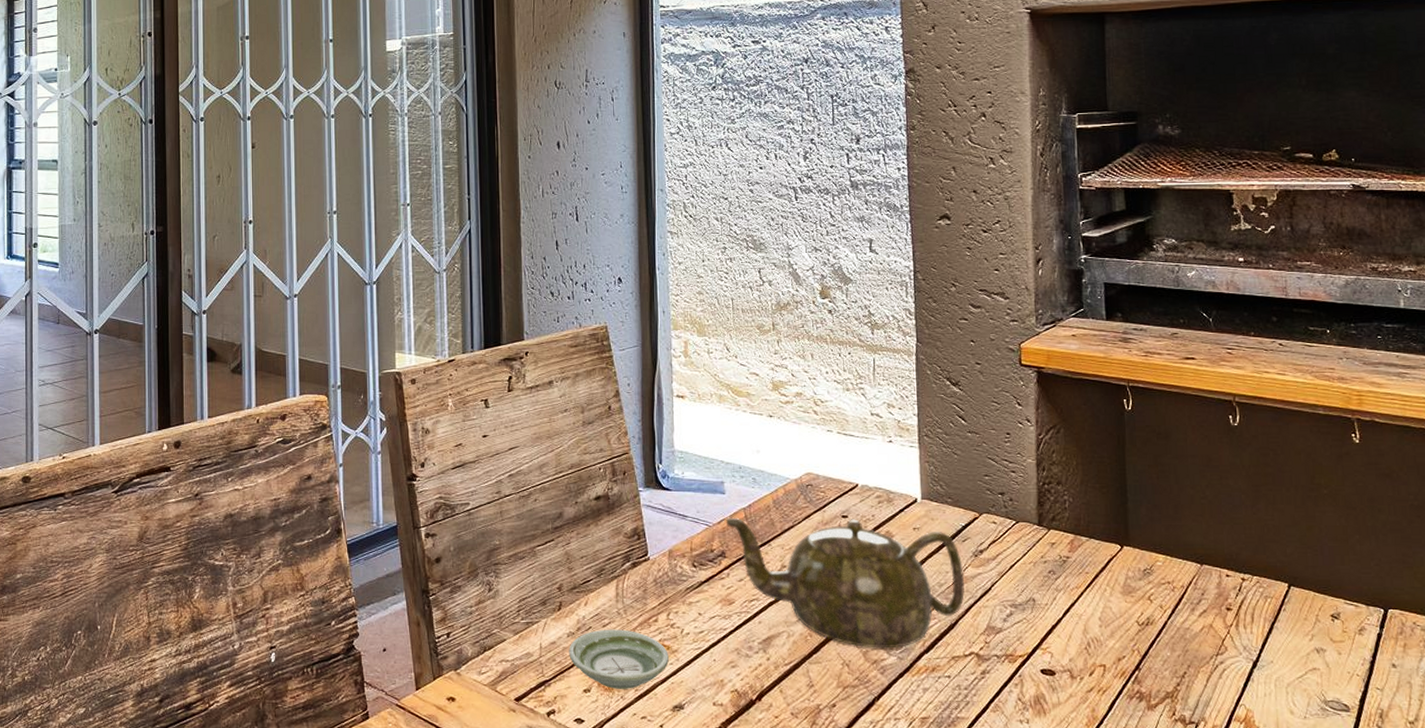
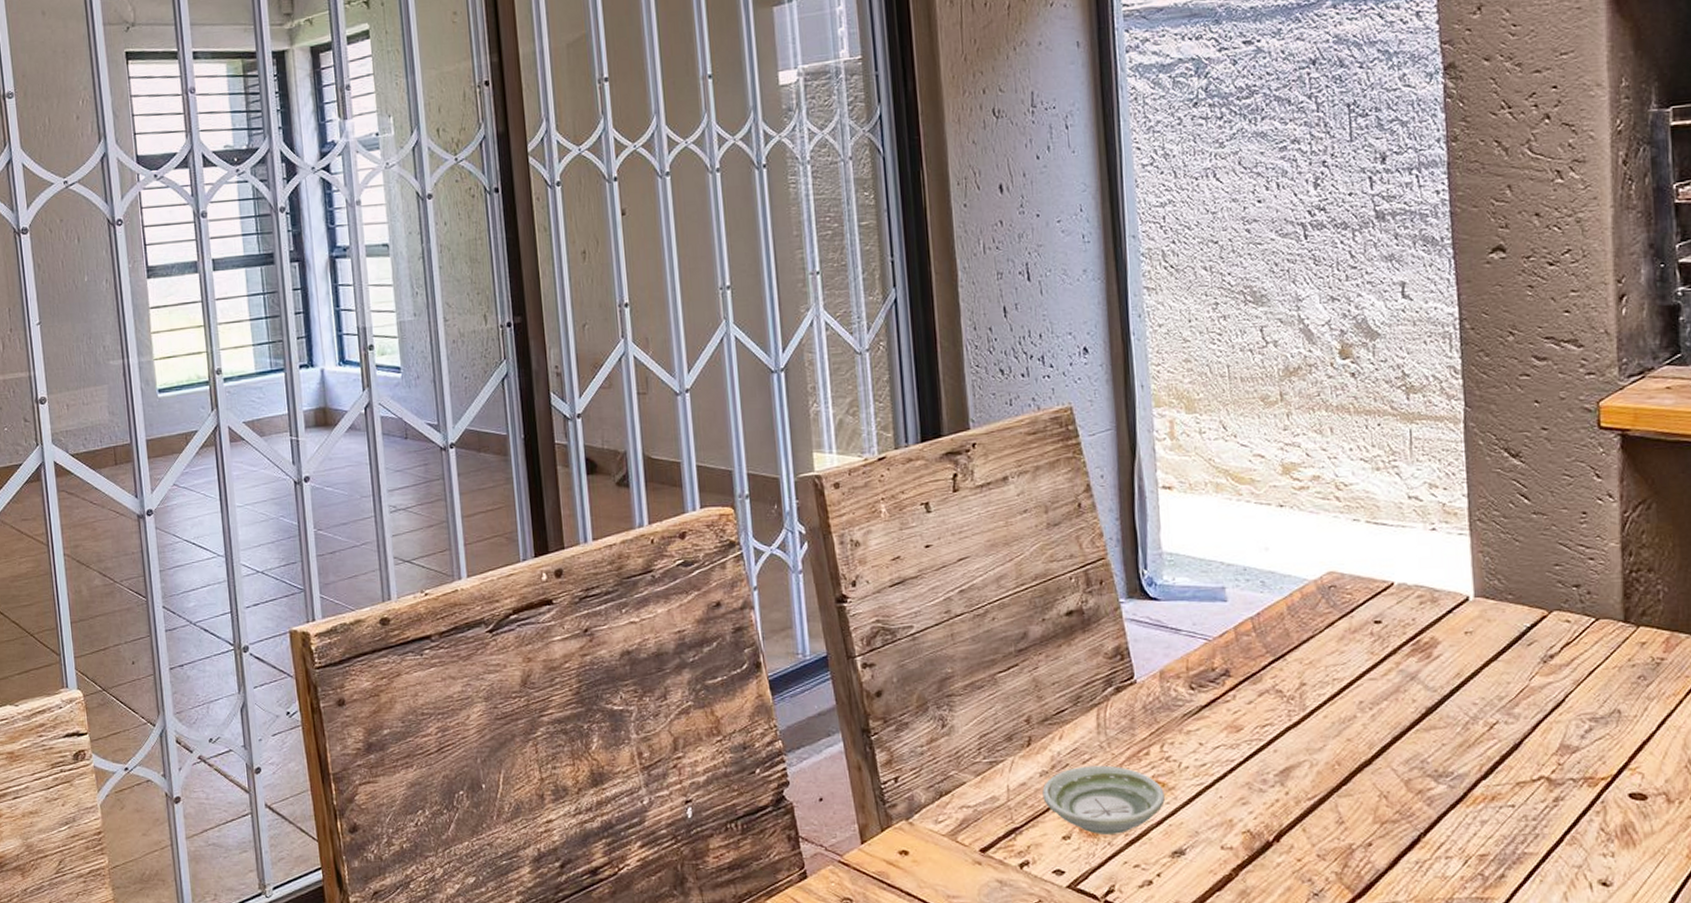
teapot: present [725,517,965,649] -> none [1228,624,1531,776]

